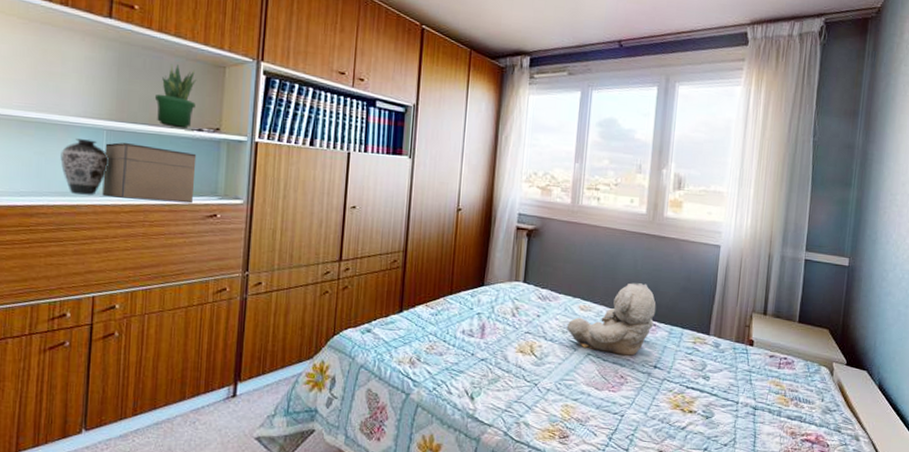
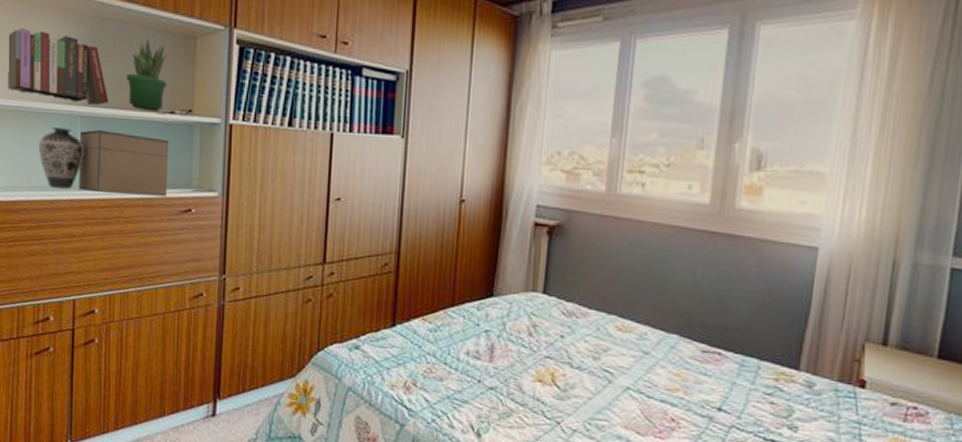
books: none [29,47,136,122] -> present [8,28,109,106]
teddy bear: present [566,283,657,356] -> none [598,296,723,393]

